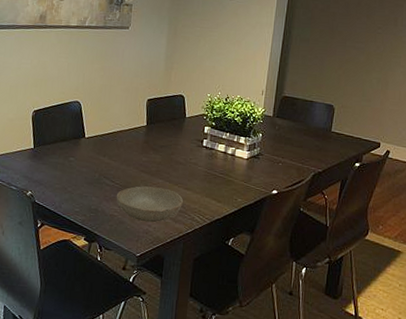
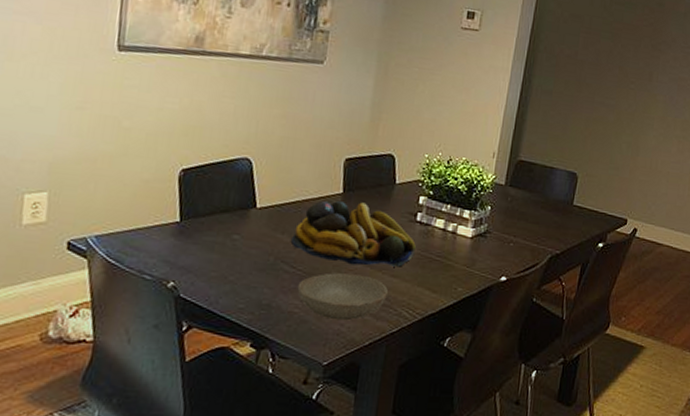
fruit bowl: none [111,132,204,182] -> present [291,201,417,267]

